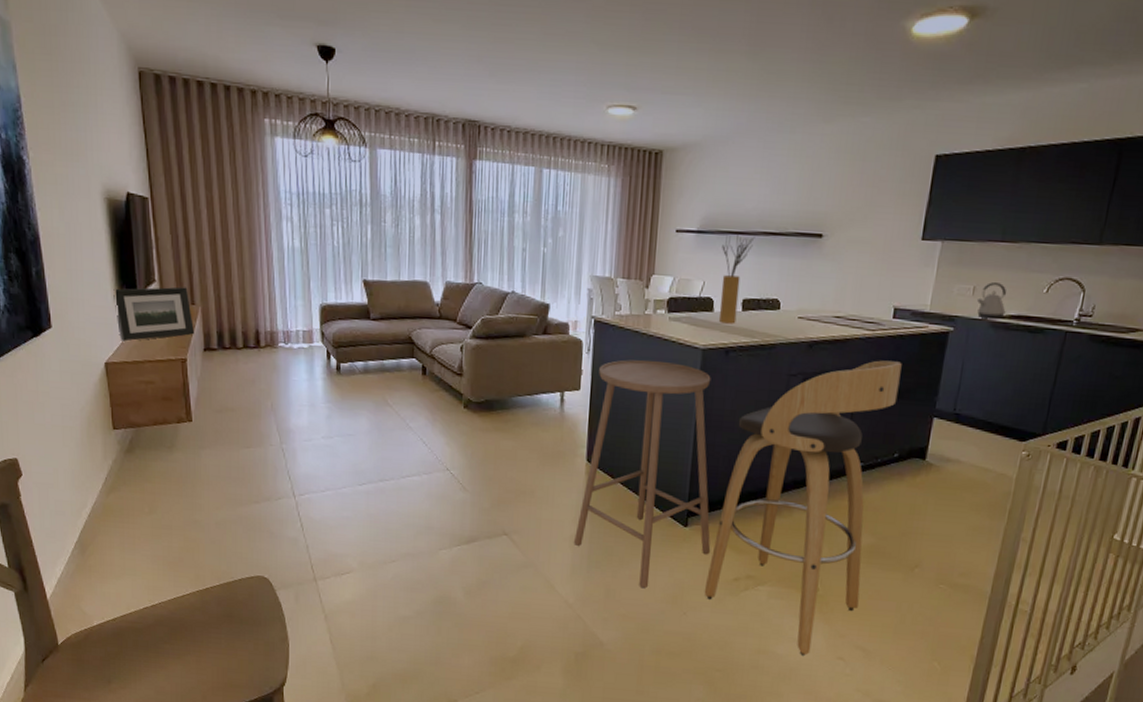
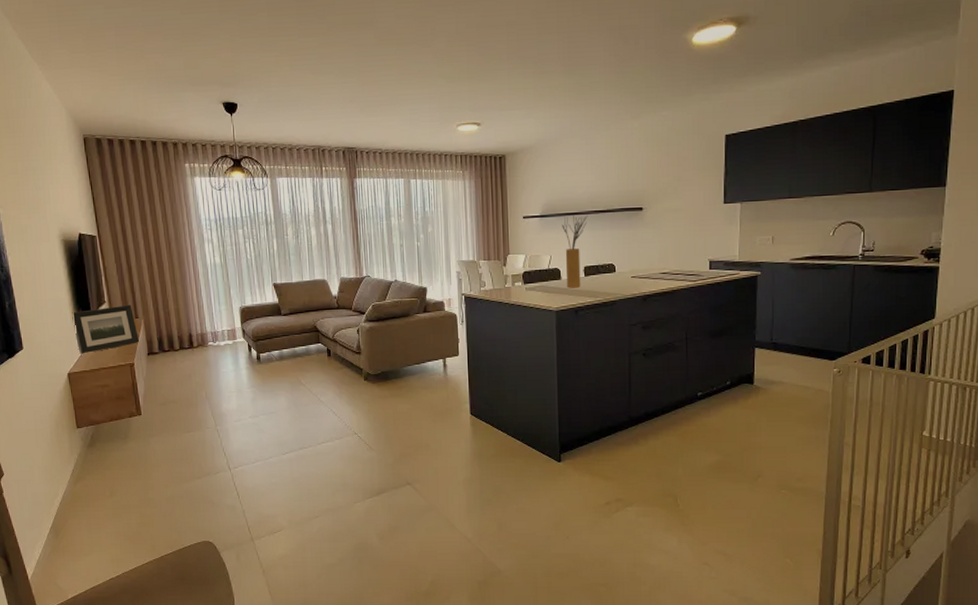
stool: present [574,359,711,589] -> none [467,324,583,519]
bar stool: present [704,360,902,656] -> none [581,304,724,564]
kettle: present [977,282,1007,320] -> none [777,231,802,262]

